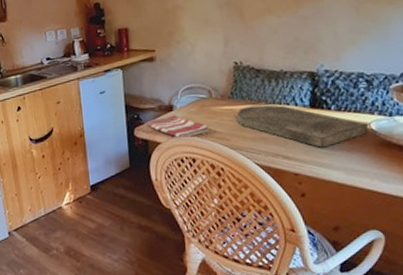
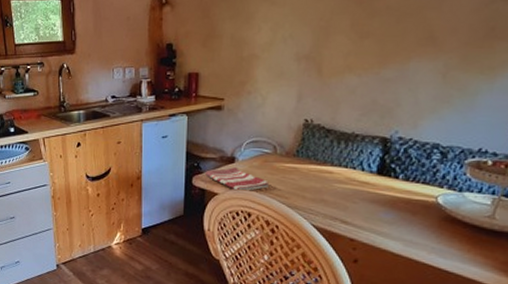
cutting board: present [236,104,369,148] -> none [299,166,436,216]

